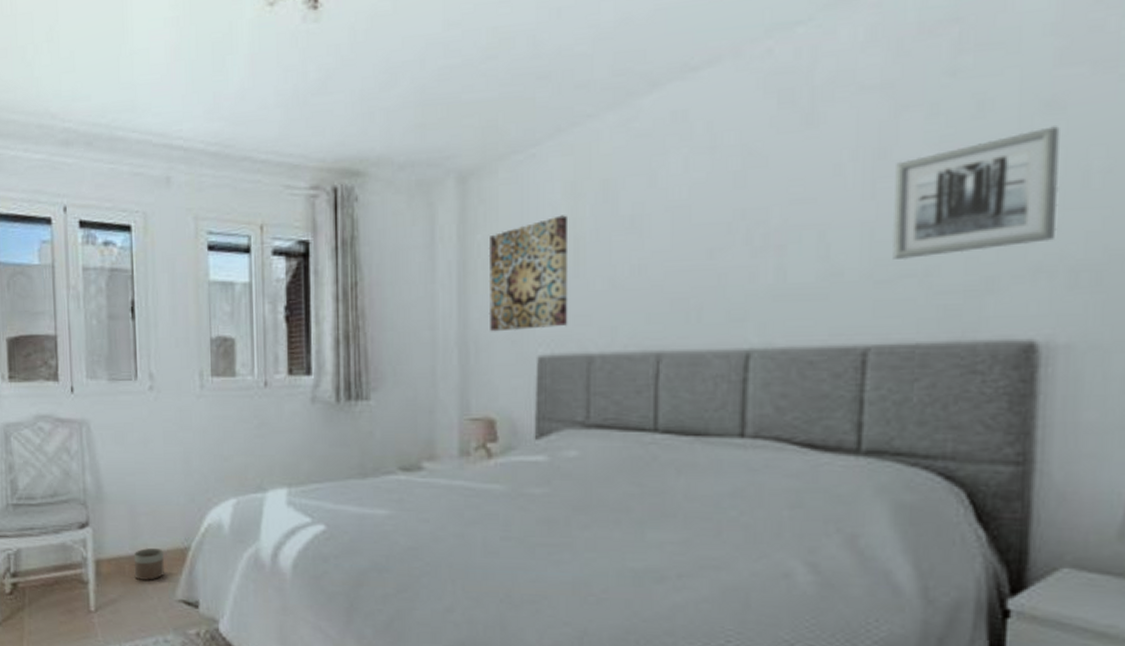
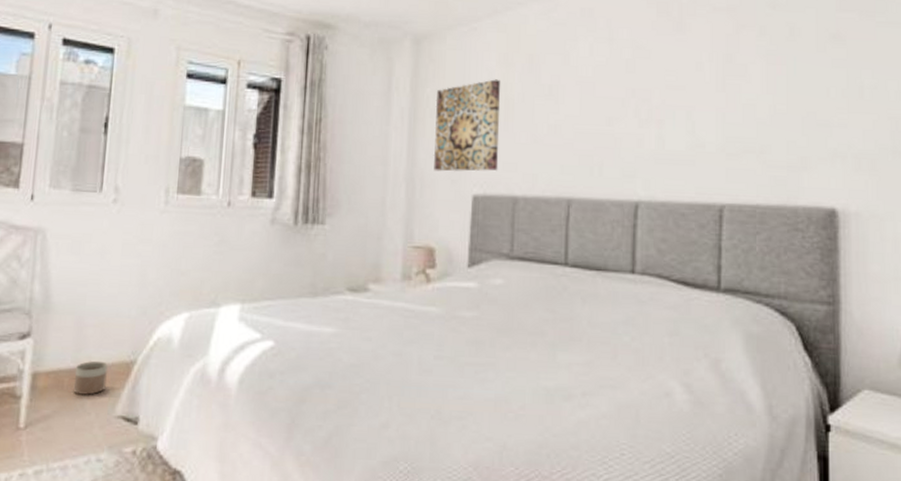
wall art: present [891,126,1060,259] -> none [737,52,845,139]

